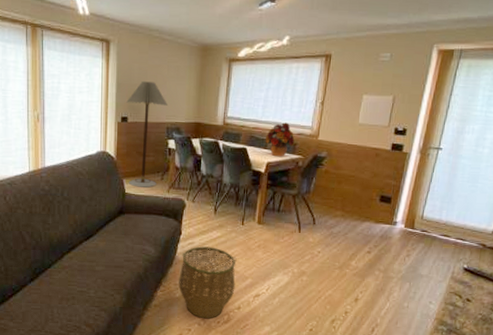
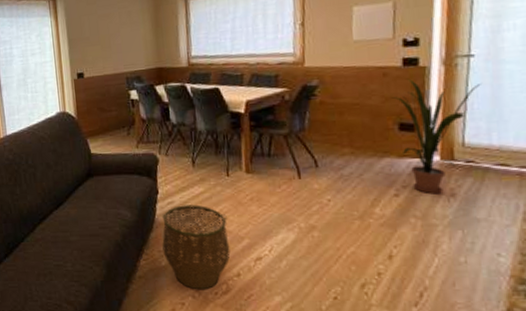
floor lamp: present [126,81,167,188] -> none [80,32,124,146]
flower arrangement: present [265,122,295,157] -> none [239,52,276,94]
house plant: none [379,160,442,254] -> present [391,78,481,194]

